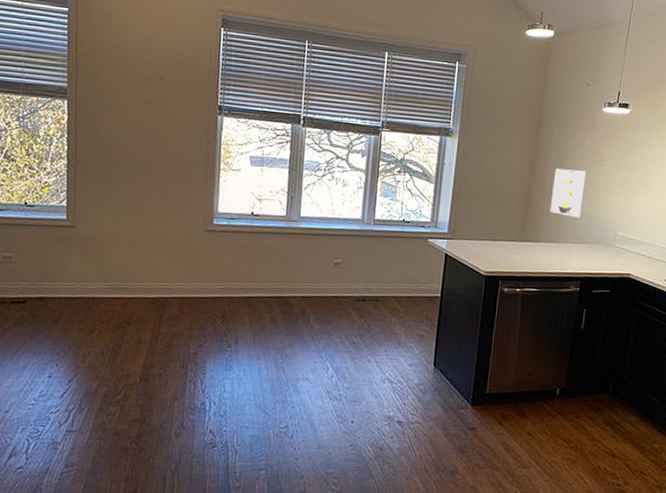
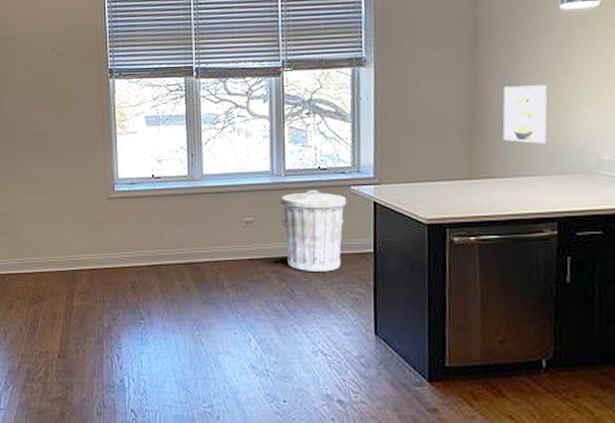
trash can: none [367,239,424,311] -> present [280,190,347,272]

